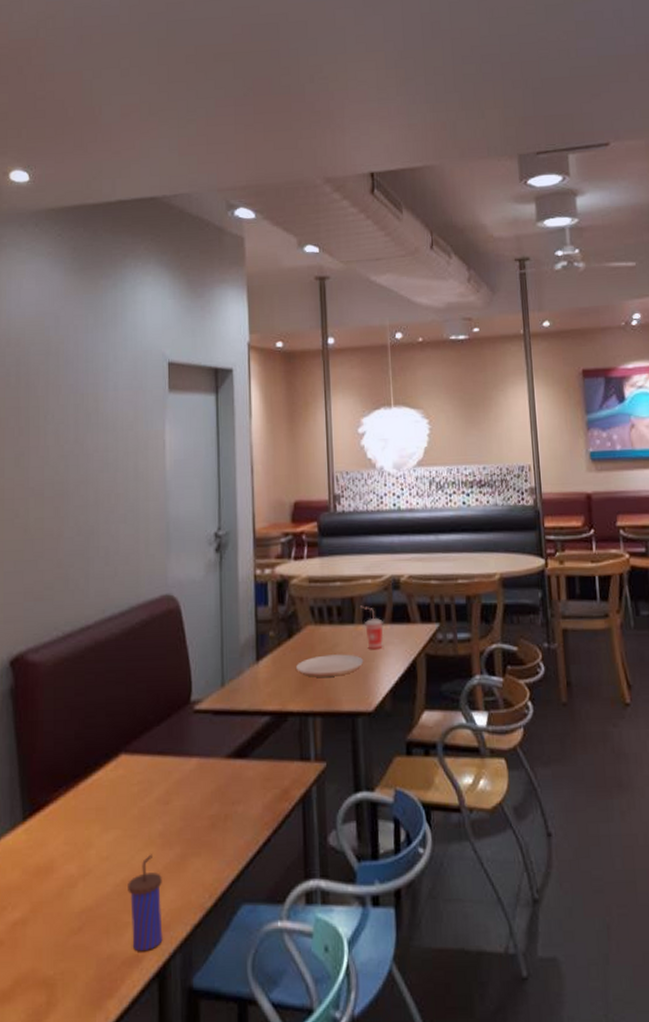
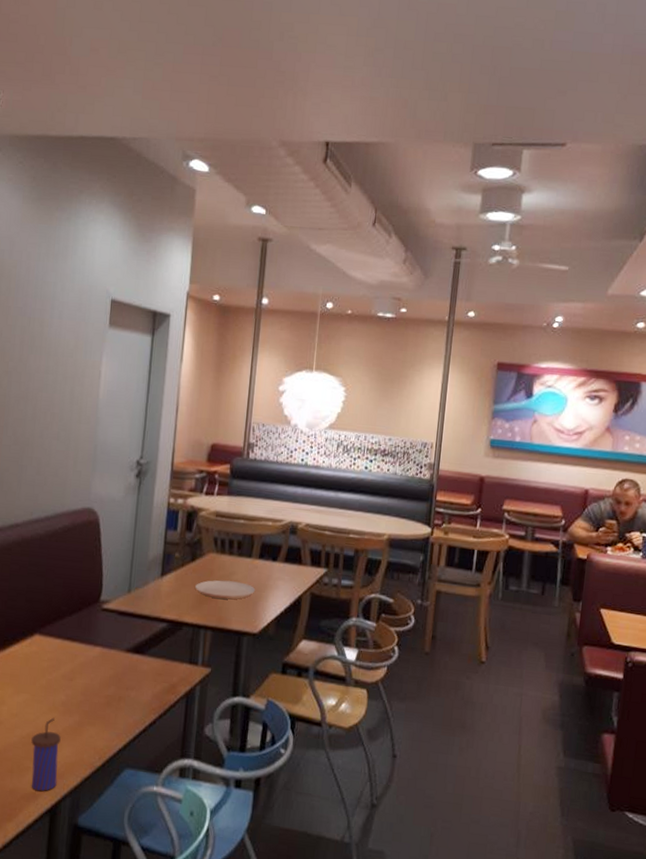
beverage cup: present [360,606,384,650] -> none [259,543,277,583]

